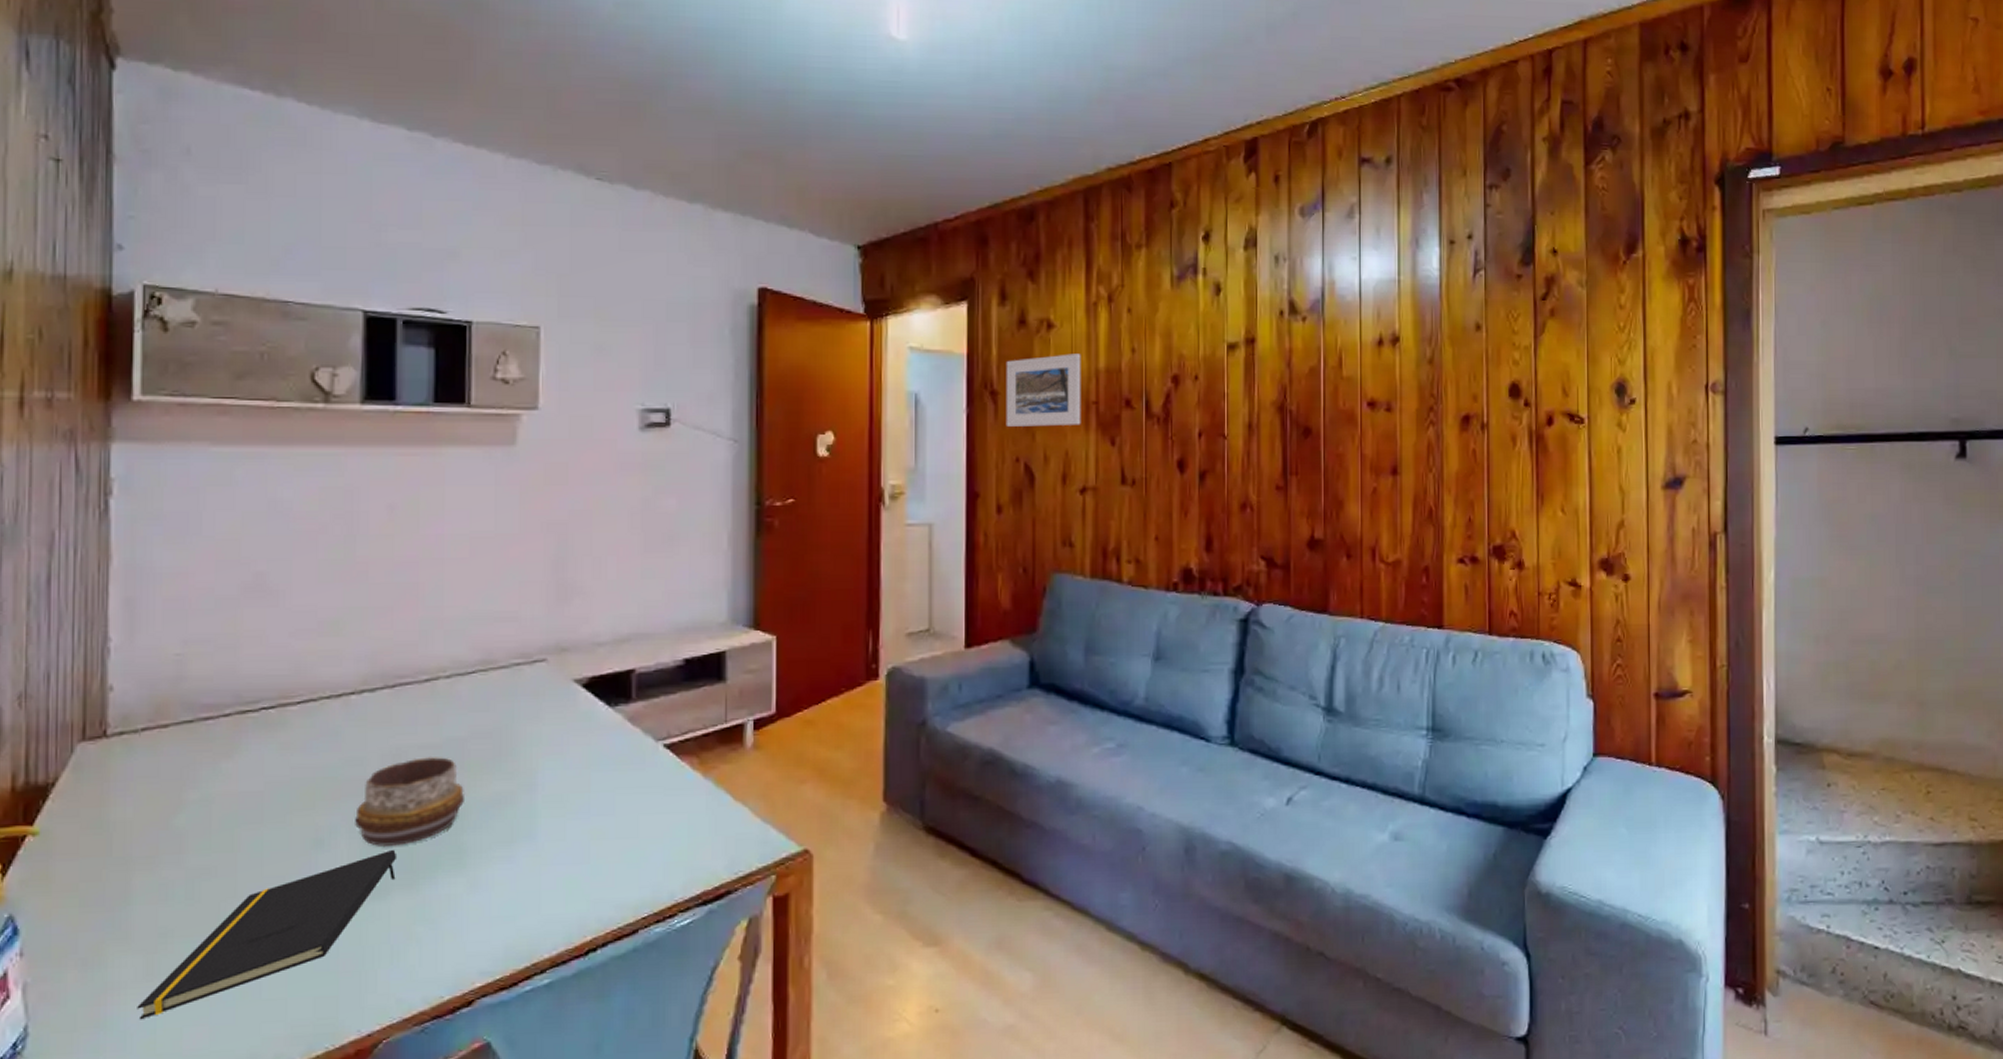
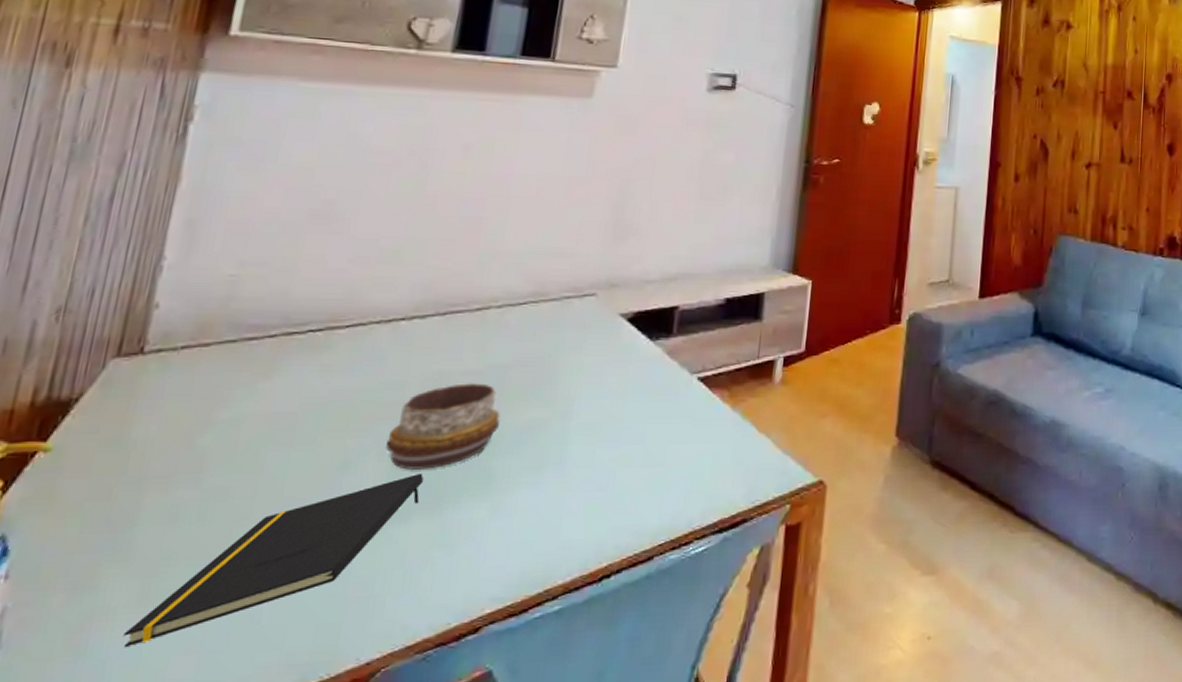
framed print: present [1006,354,1081,427] -> none [1027,50,1093,111]

